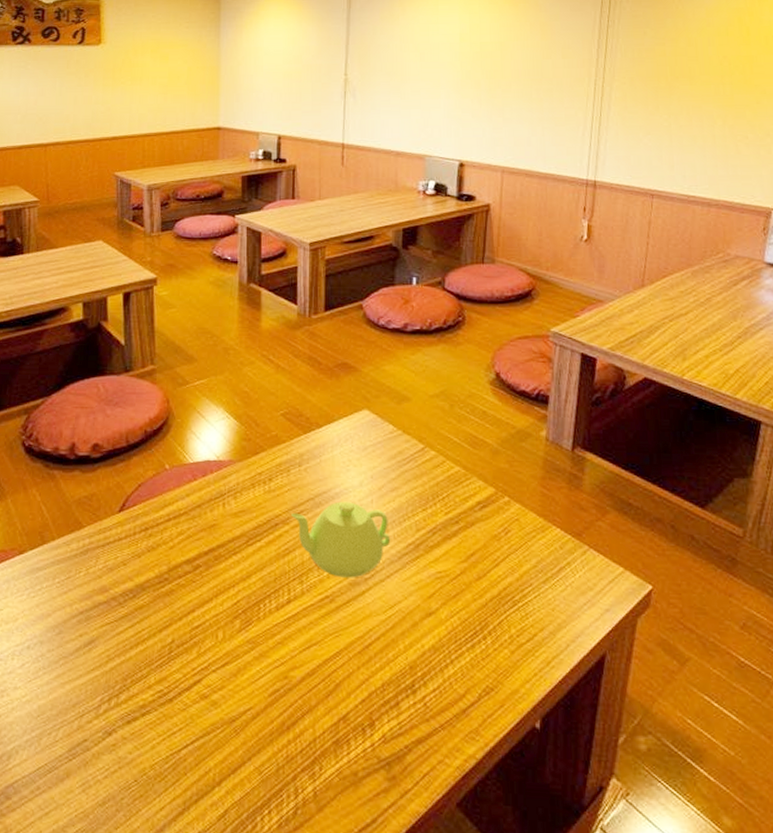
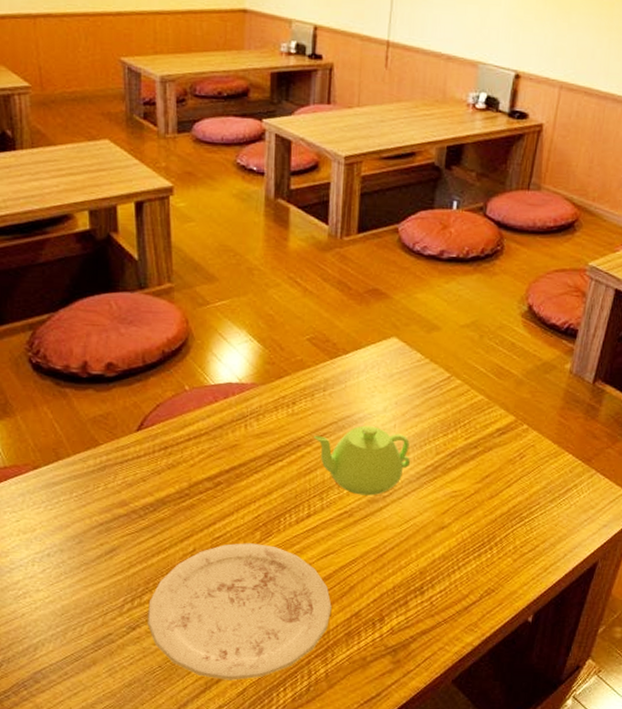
plate: none [123,633,317,800] -> present [147,543,332,681]

